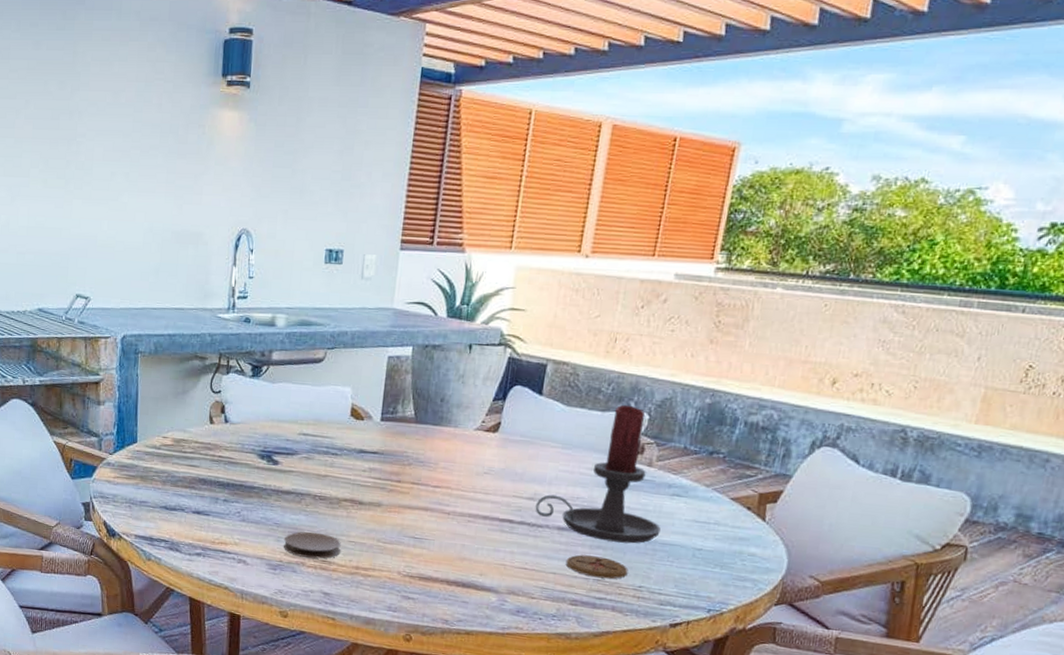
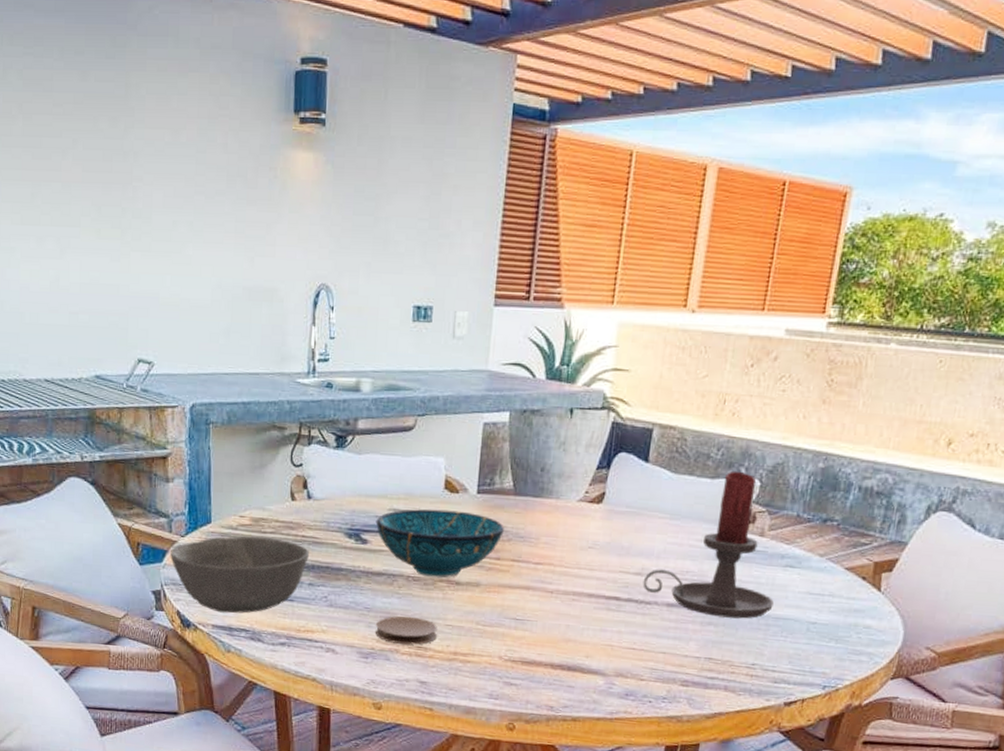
bowl: none [99,455,226,526] -> present [170,536,310,614]
decorative bowl: none [286,434,406,499] -> present [375,509,505,579]
coaster: present [565,554,628,579] -> none [675,632,741,658]

